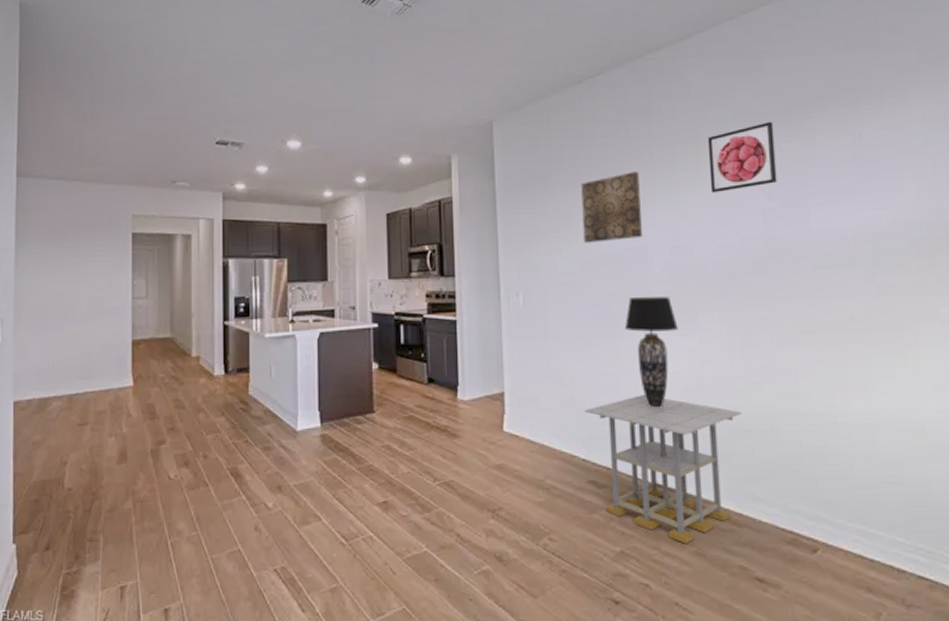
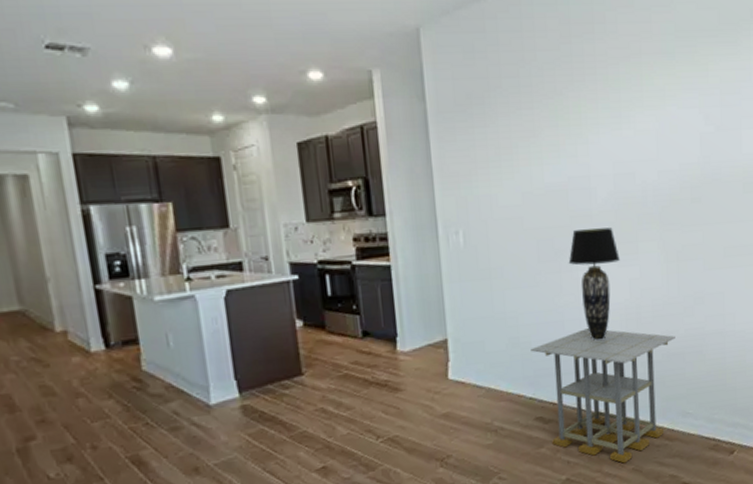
wall art: present [581,172,642,243] -> none [522,92,586,173]
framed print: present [707,121,777,194] -> none [650,38,715,117]

